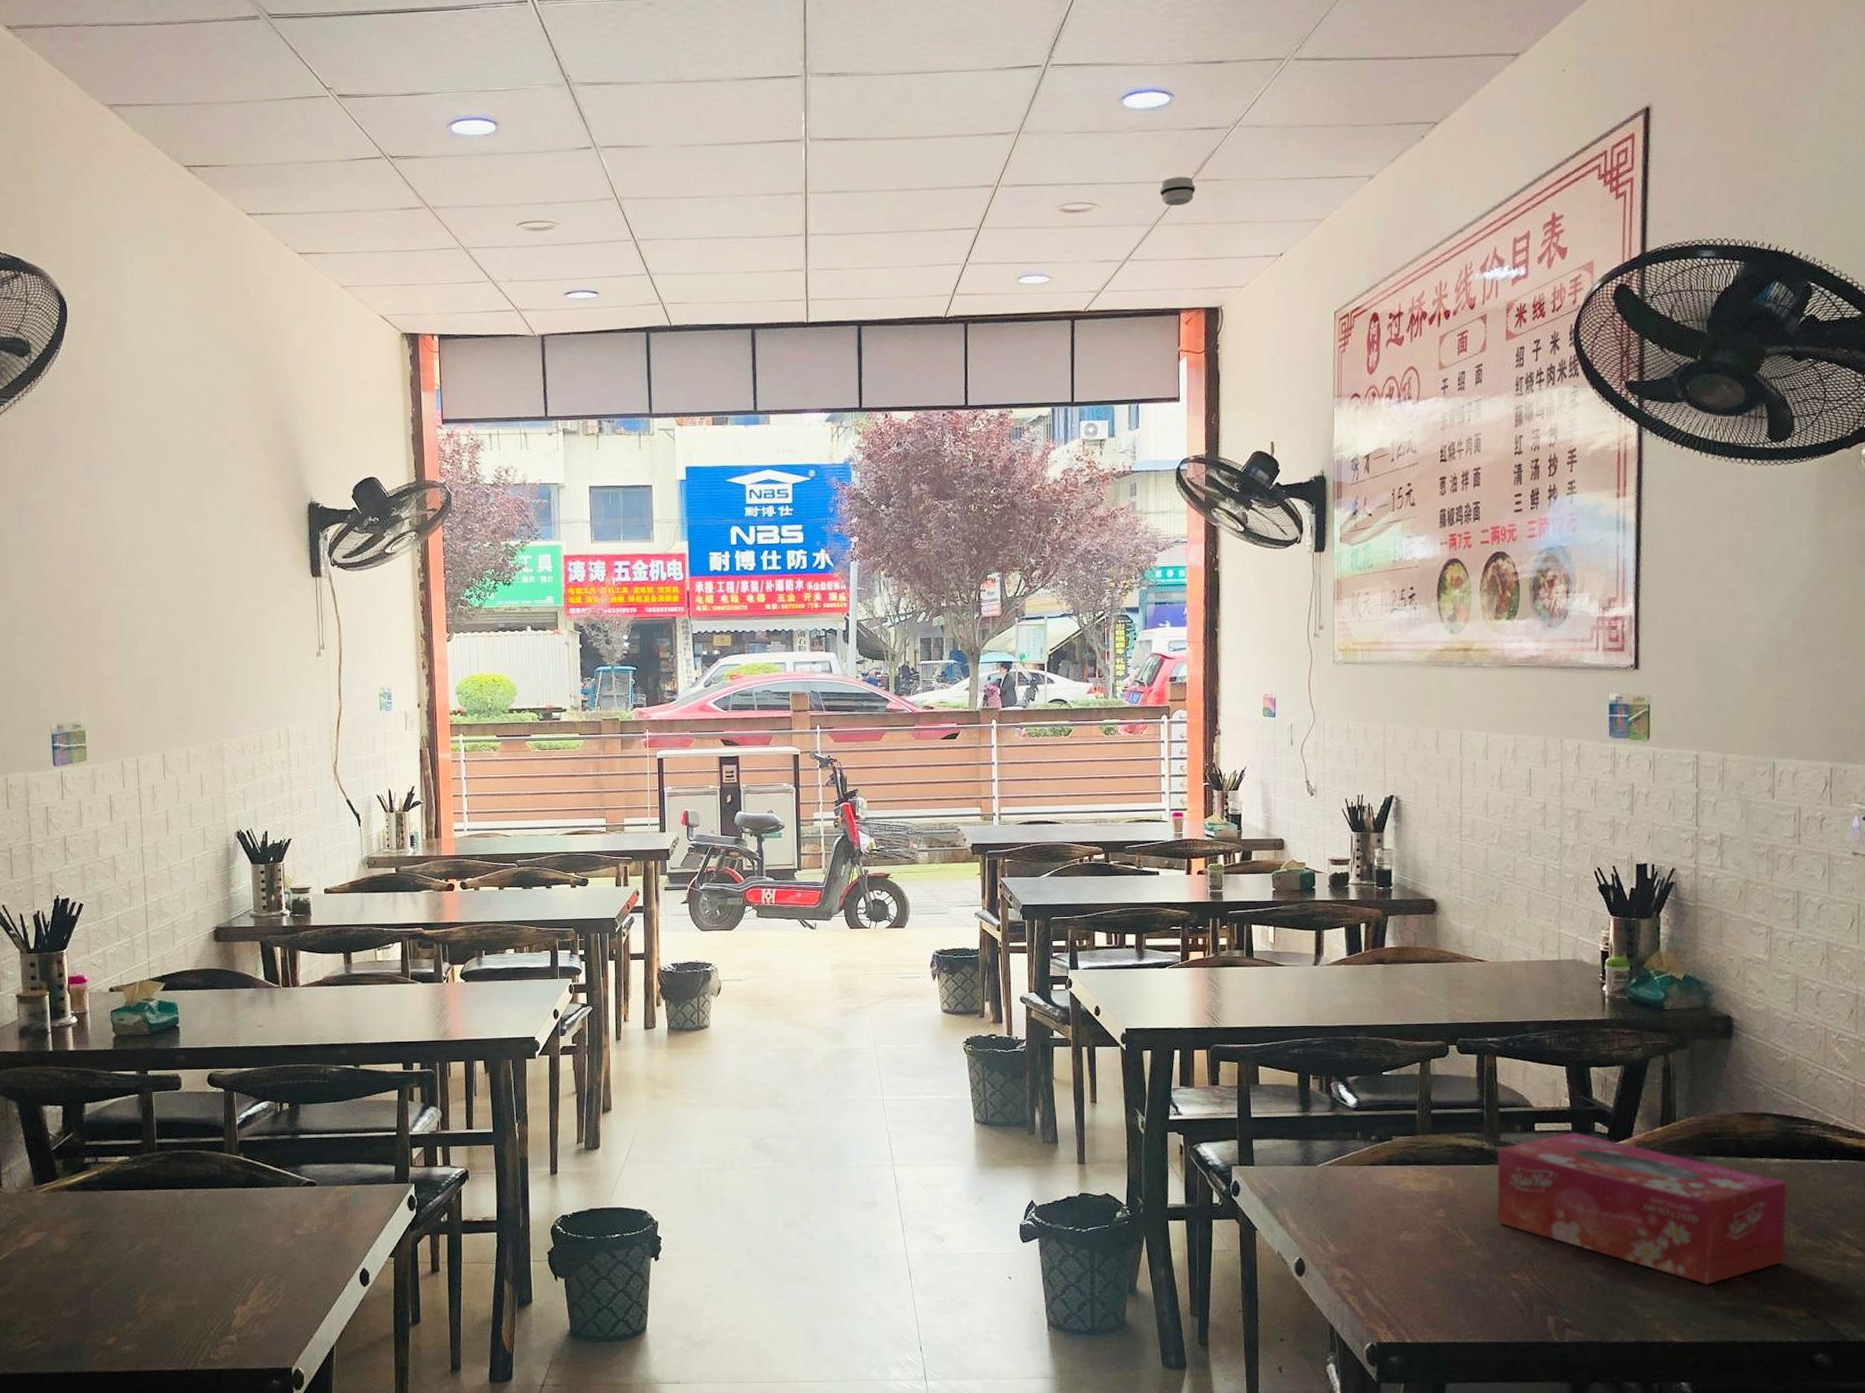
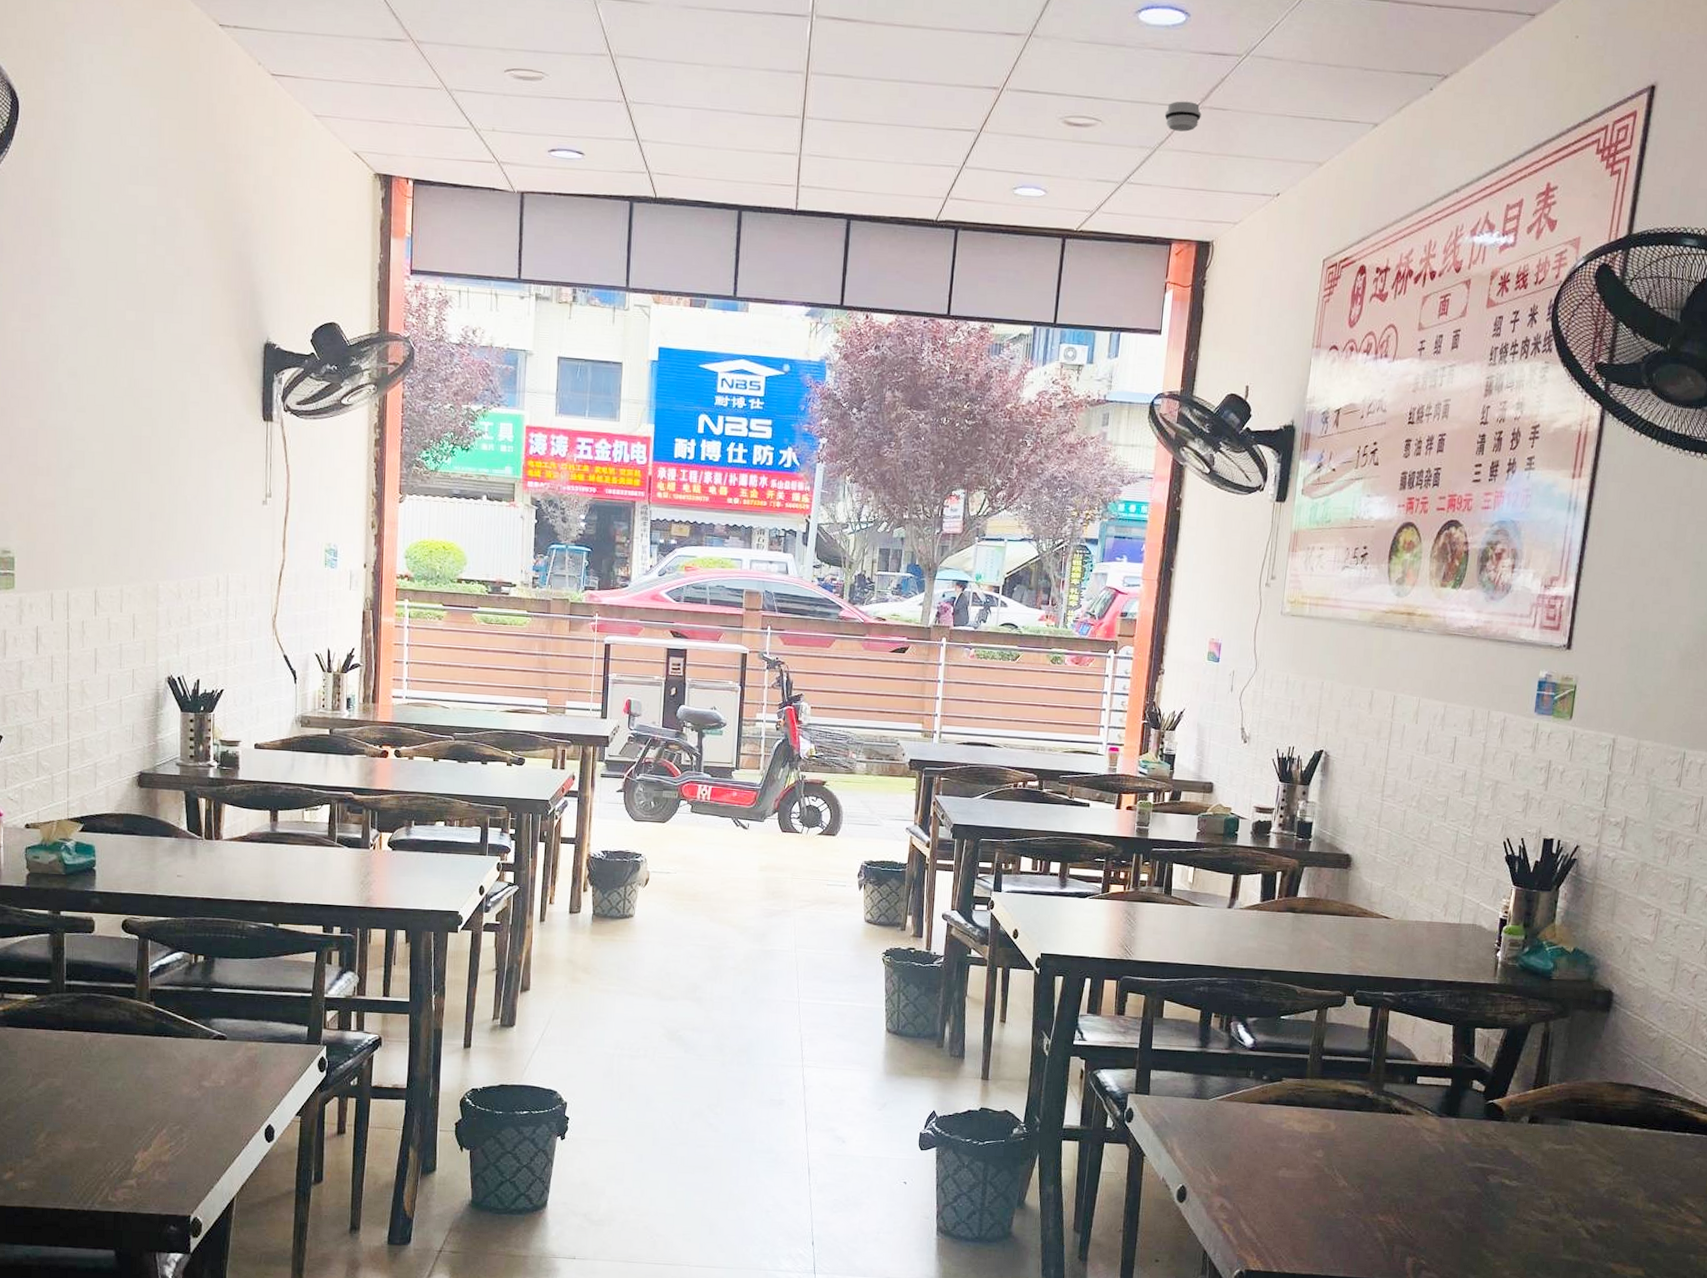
tissue box: present [1497,1132,1787,1285] -> none [1371,1088,1641,1239]

